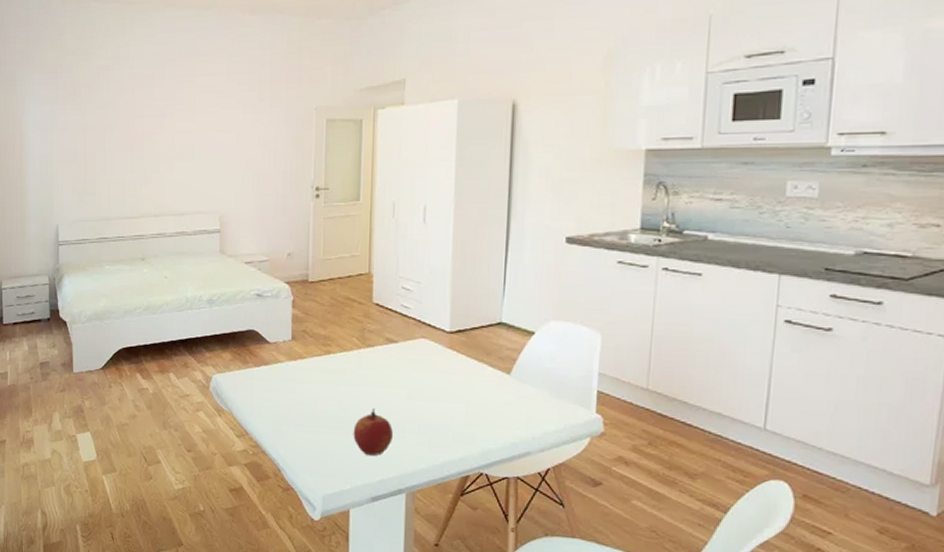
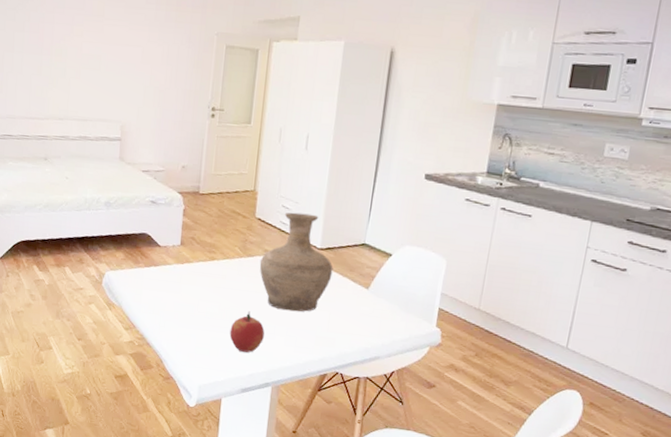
vase: none [381,293,467,406] -> present [259,212,333,312]

